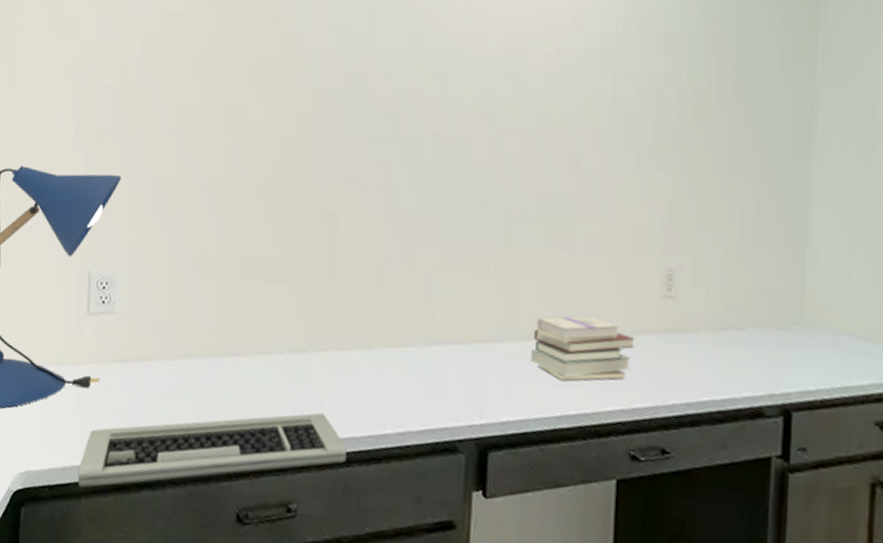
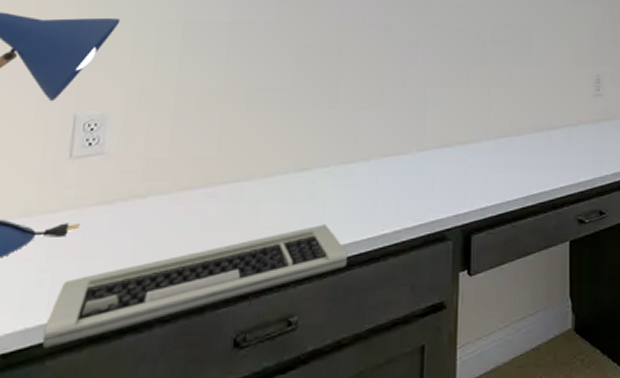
books: present [530,315,635,381] -> none [502,114,577,167]

